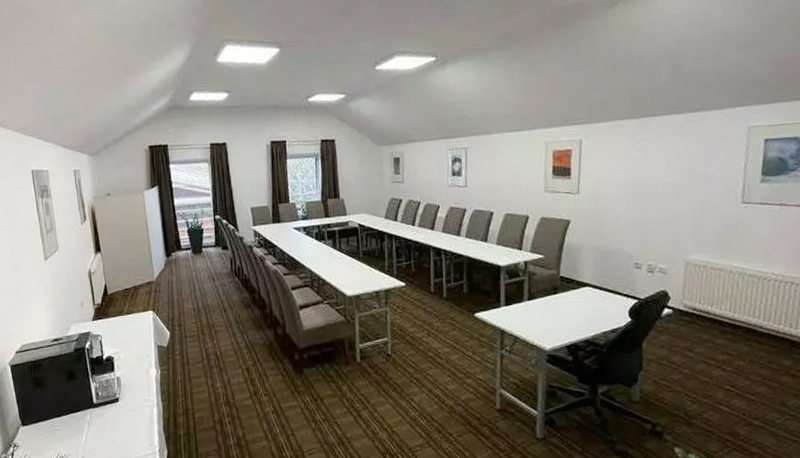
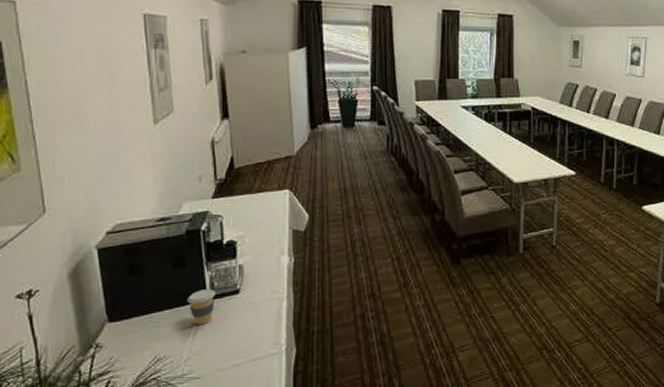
coffee cup: none [79,397,100,429] -> present [187,288,215,325]

